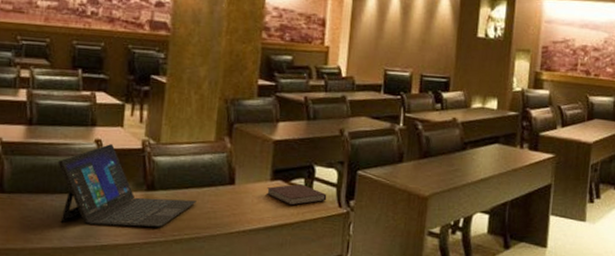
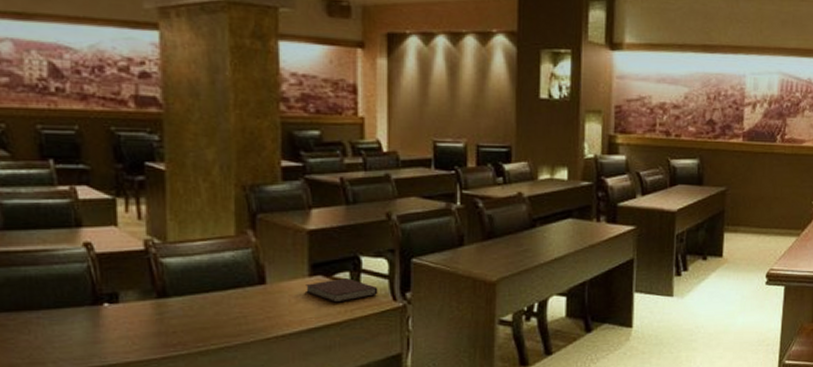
laptop: present [58,144,197,228] -> none [39,247,221,343]

